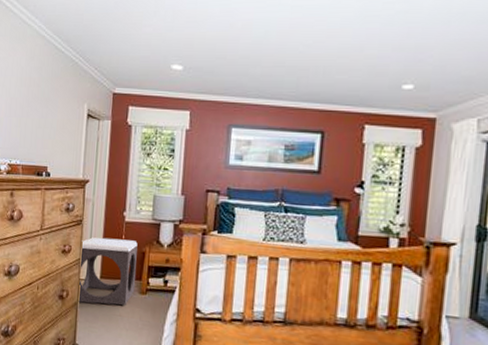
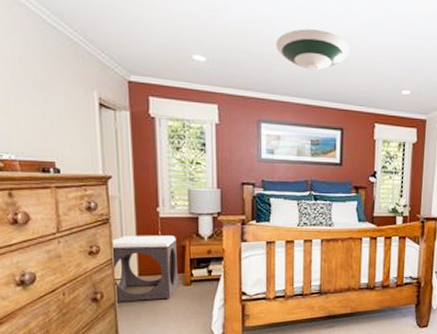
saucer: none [254,27,337,70] -> present [276,29,349,71]

